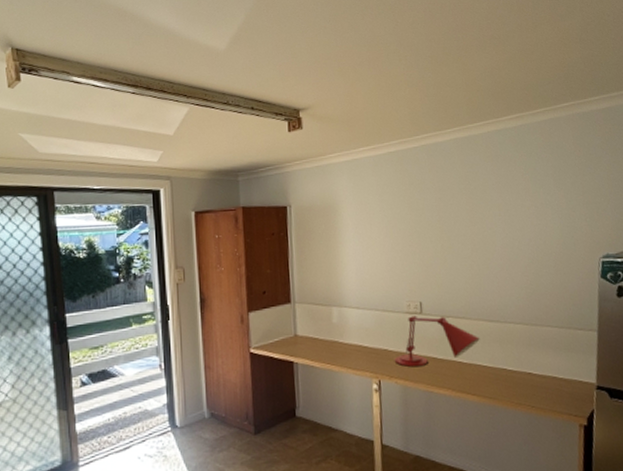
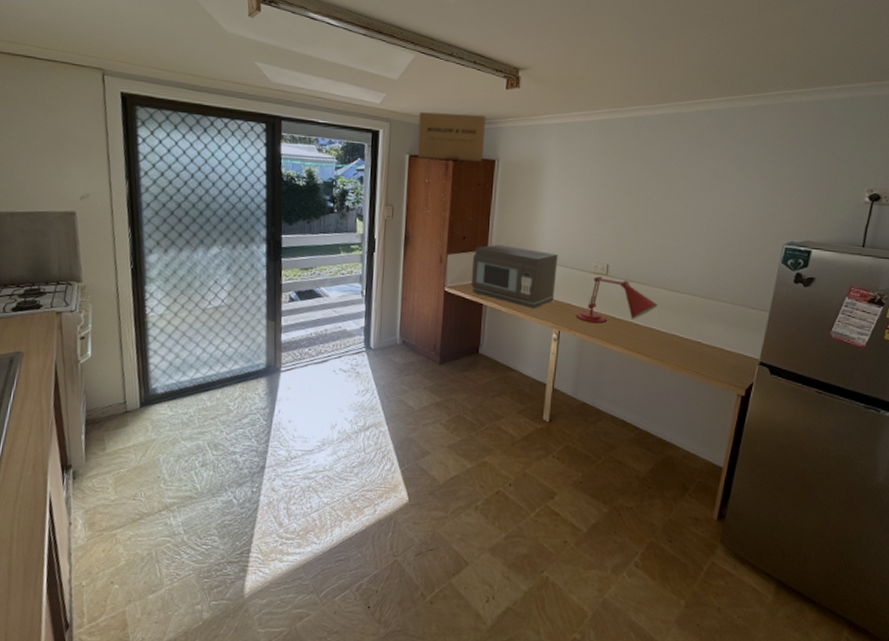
box: none [200,162,274,215] -> present [418,112,486,163]
microwave: none [275,295,370,360] -> present [471,244,558,309]

